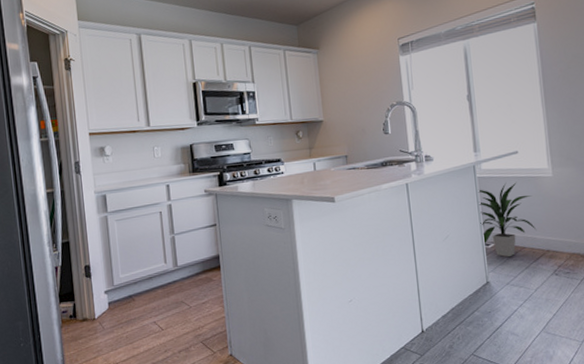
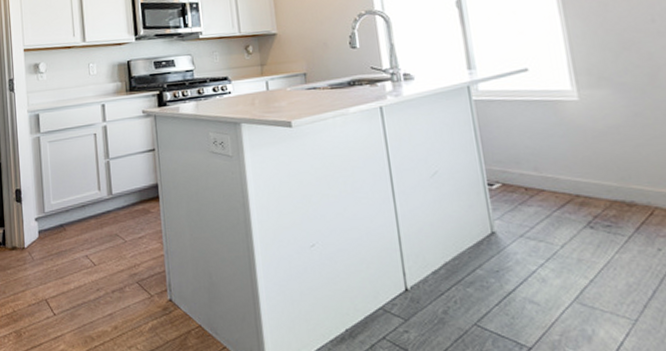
indoor plant: present [477,182,537,258] -> none [474,107,560,202]

